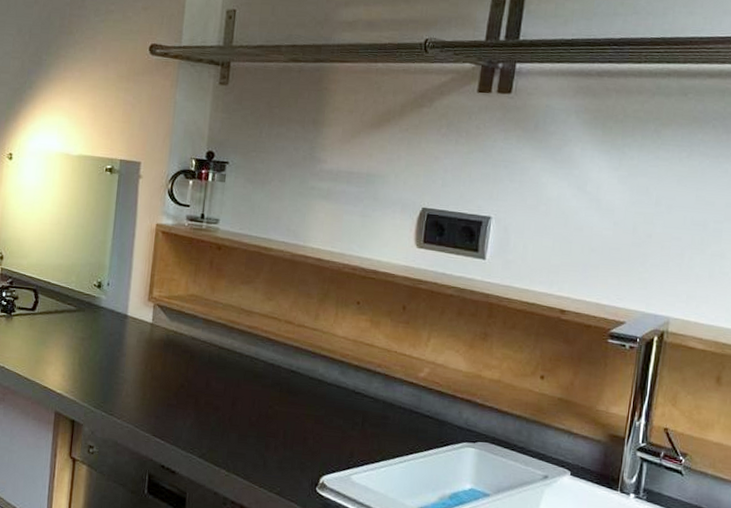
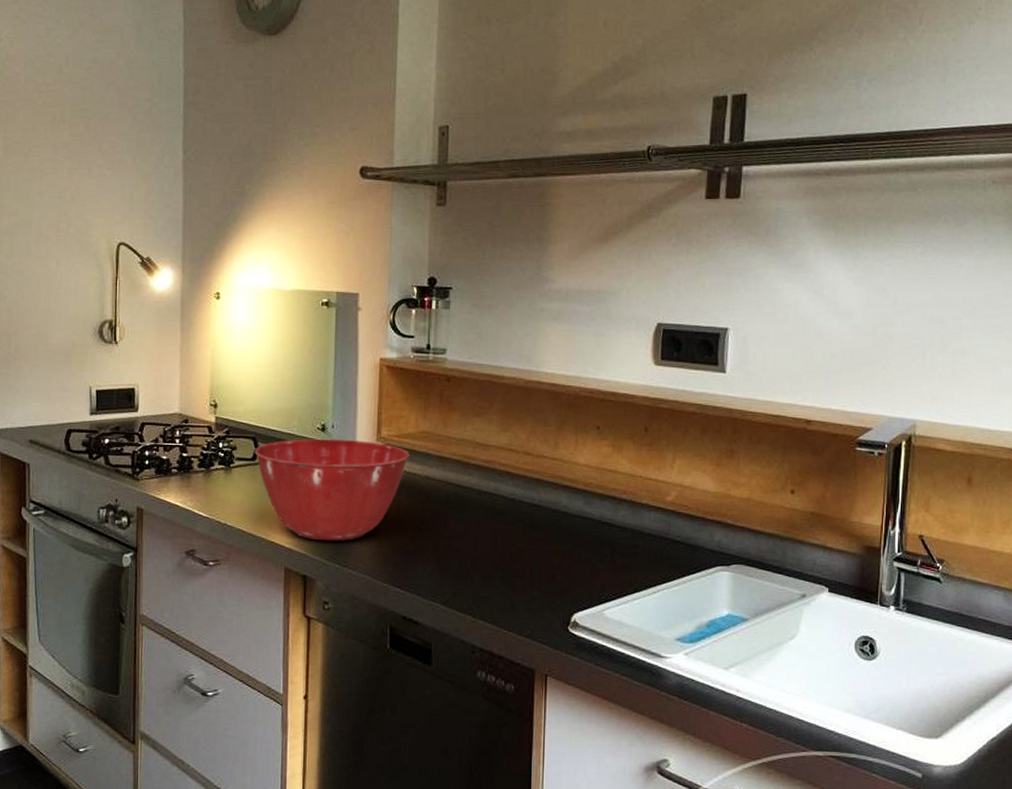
mixing bowl: none [34,294,178,391] -> present [254,438,410,541]

